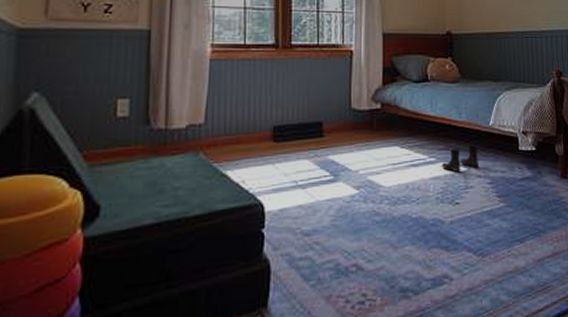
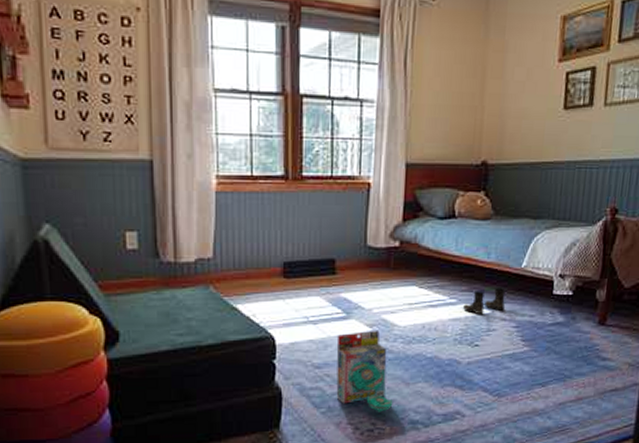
toy box: none [325,191,383,281] -> present [336,330,393,412]

